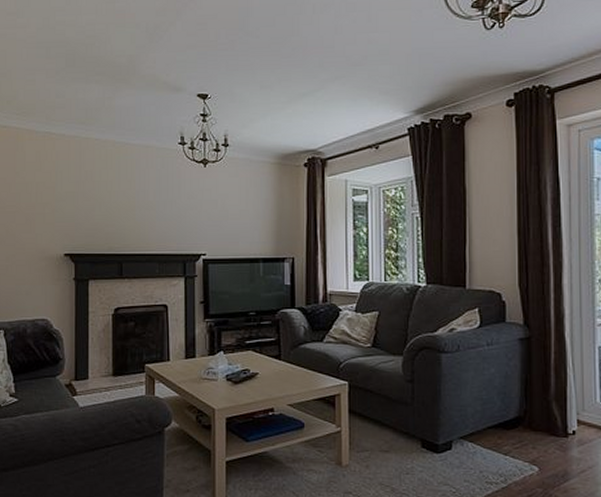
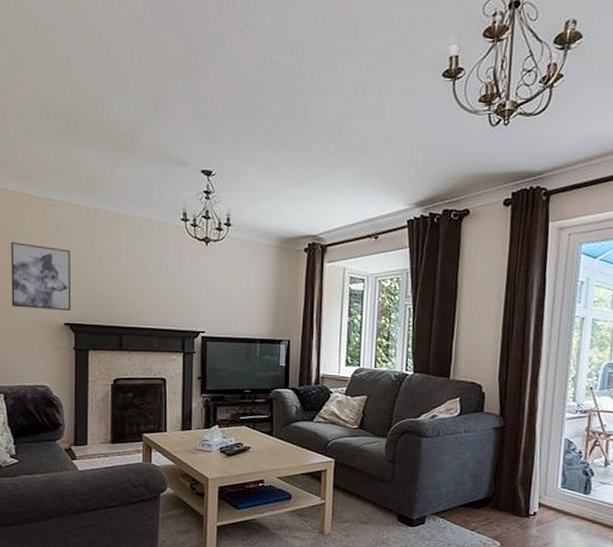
wall art: none [12,177,71,241] -> present [11,242,71,310]

